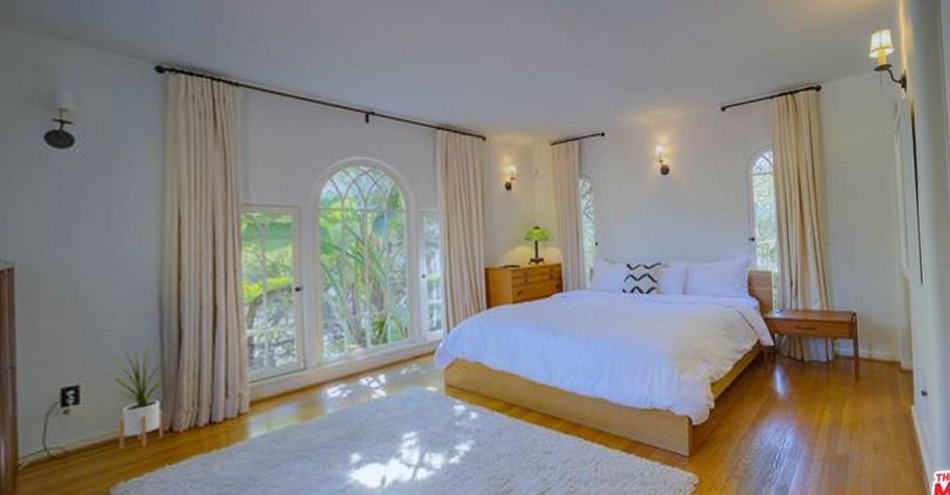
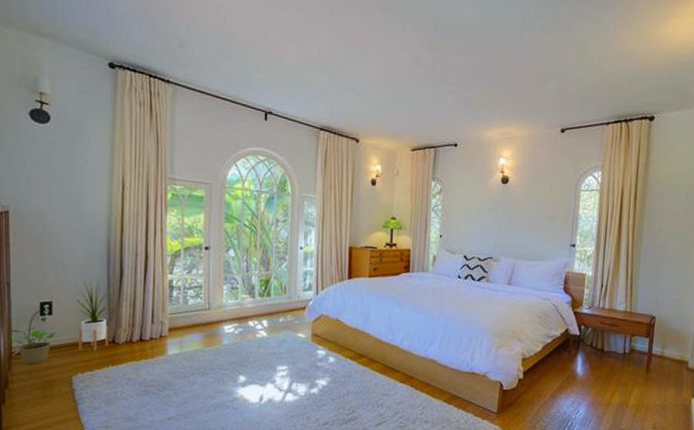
potted plant: none [15,424,85,479] -> present [10,327,56,364]

